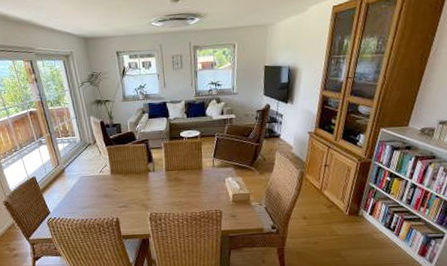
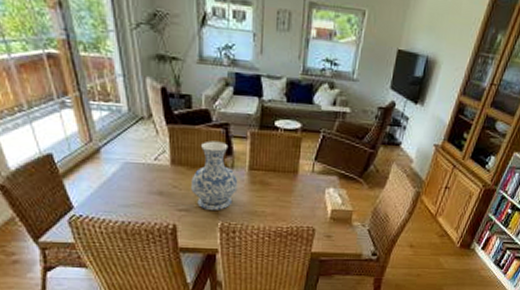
vase: none [126,153,159,205] -> present [191,141,238,210]

